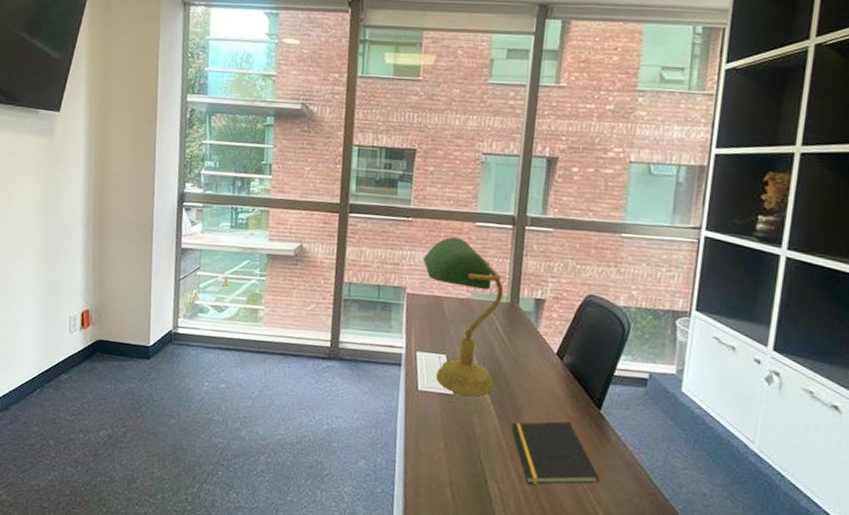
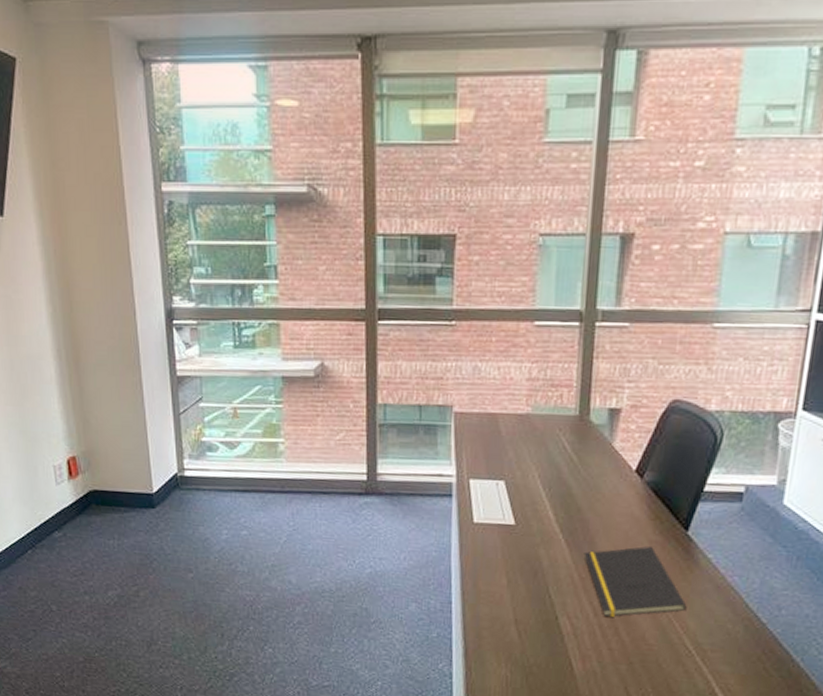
desk lamp: present [422,237,504,396] -> none [471,341,571,525]

